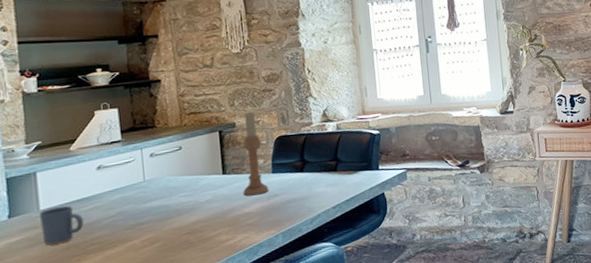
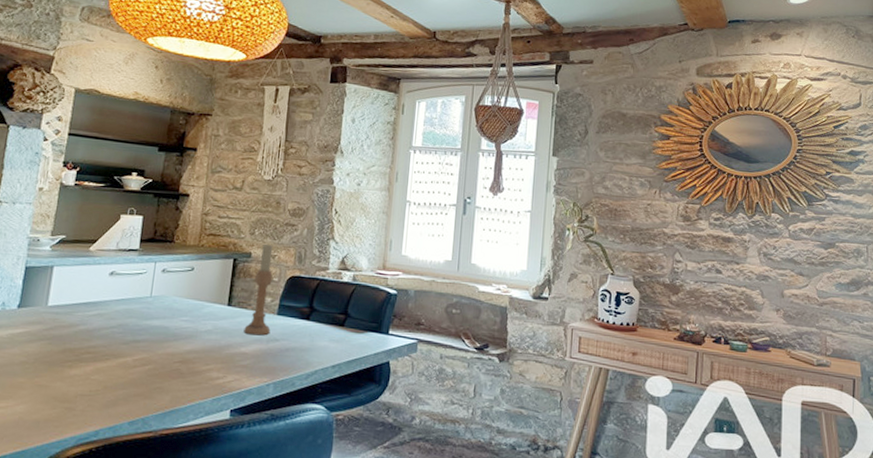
mug: present [40,206,84,246] -> none [43,306,85,345]

